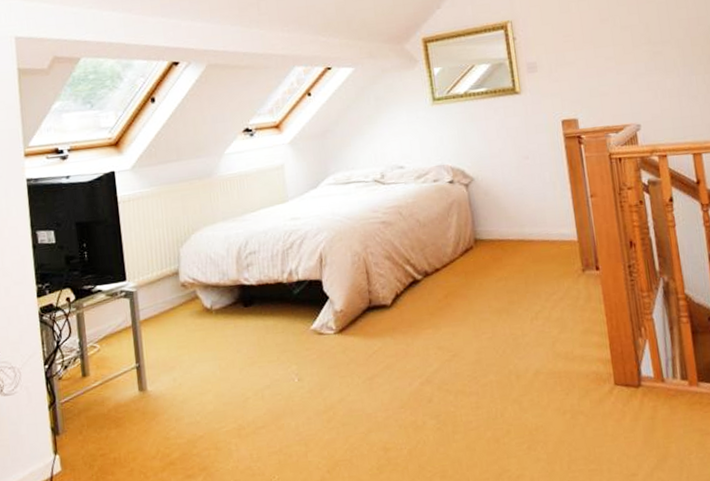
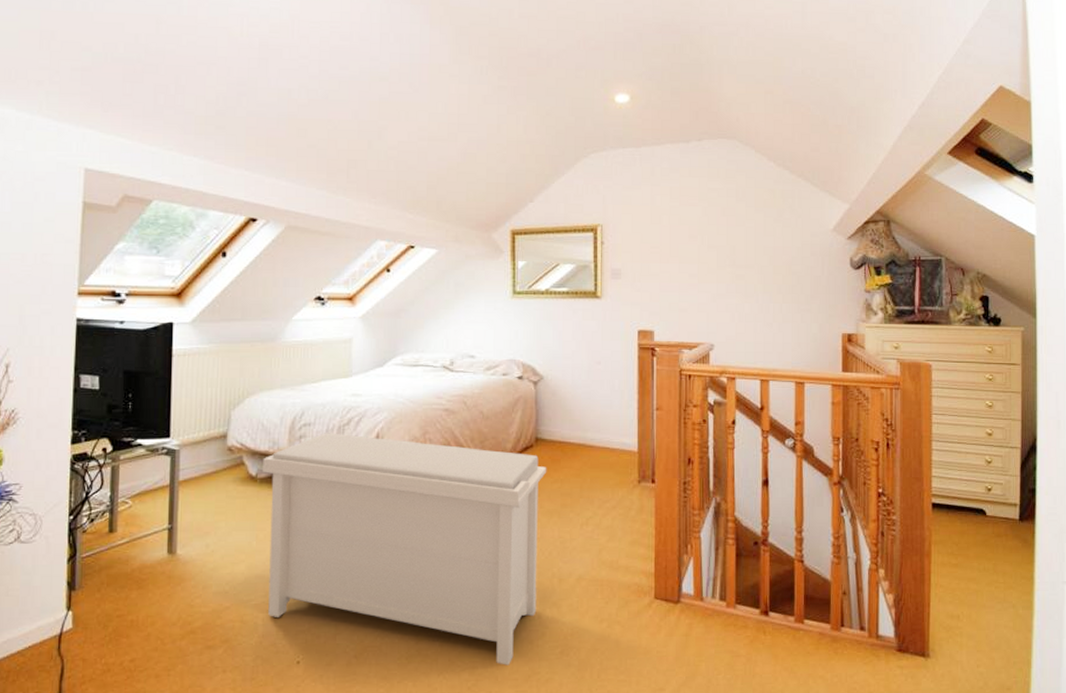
bench: none [215,256,499,466] -> present [261,433,547,665]

